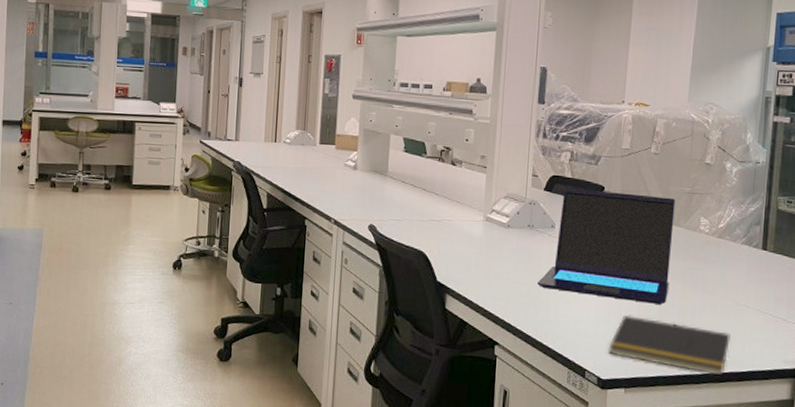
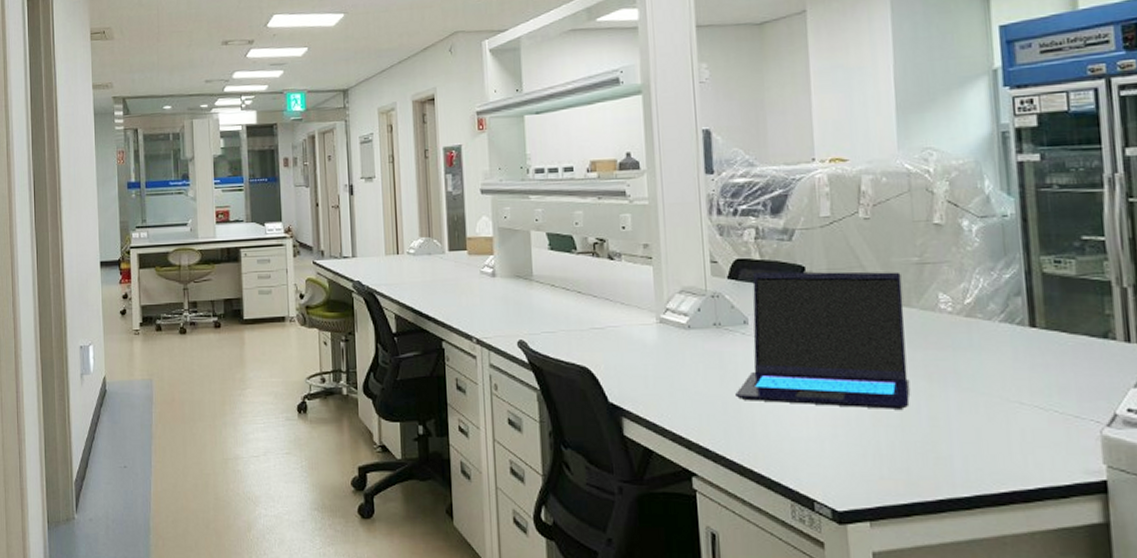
notepad: present [607,315,731,376] -> none [840,425,1005,497]

